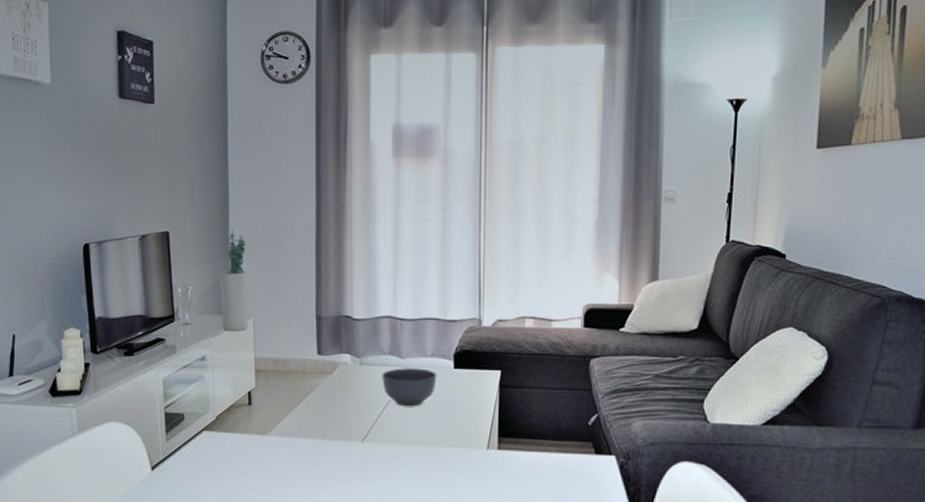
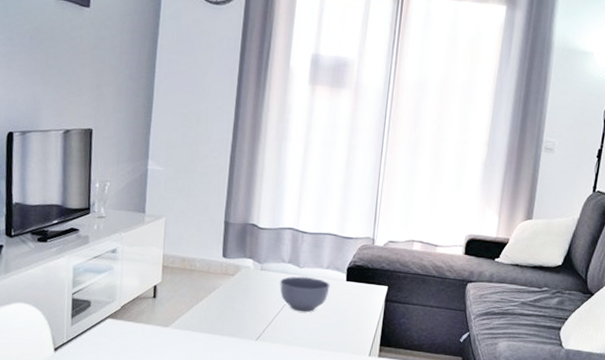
vase: present [220,229,249,332] -> none [135,133,165,230]

